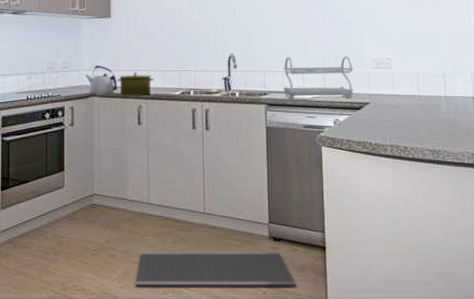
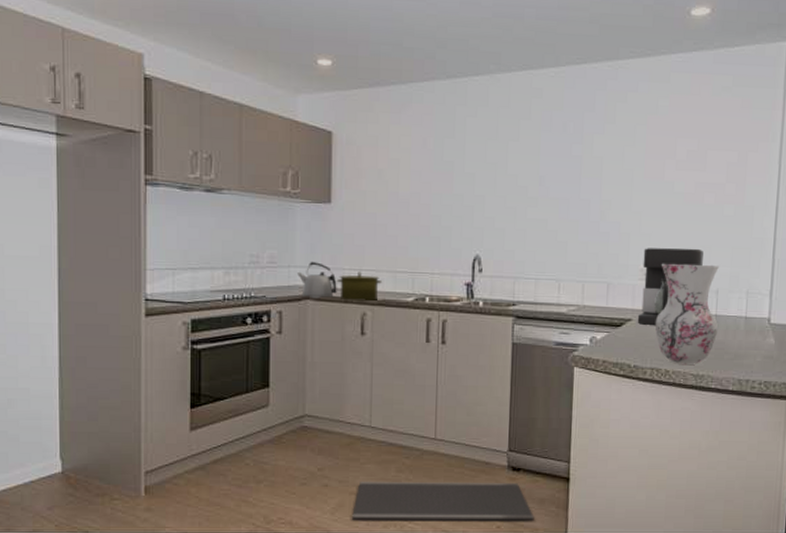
dish rack: present [283,56,354,99] -> none [535,261,618,313]
coffee maker: none [374,39,428,107] -> present [637,248,703,325]
vase: none [390,52,449,141] -> present [655,263,719,364]

